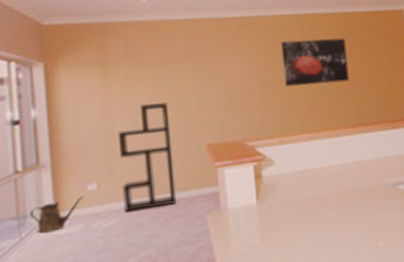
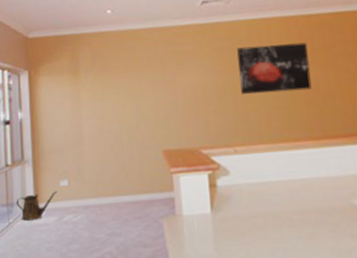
shelving unit: present [117,101,177,213] -> none [85,107,136,209]

